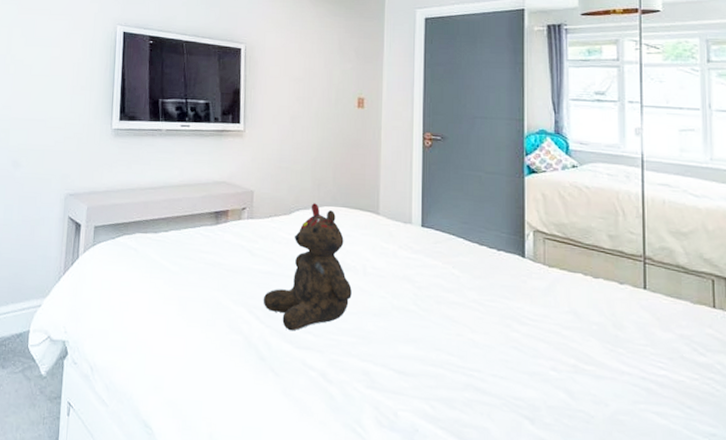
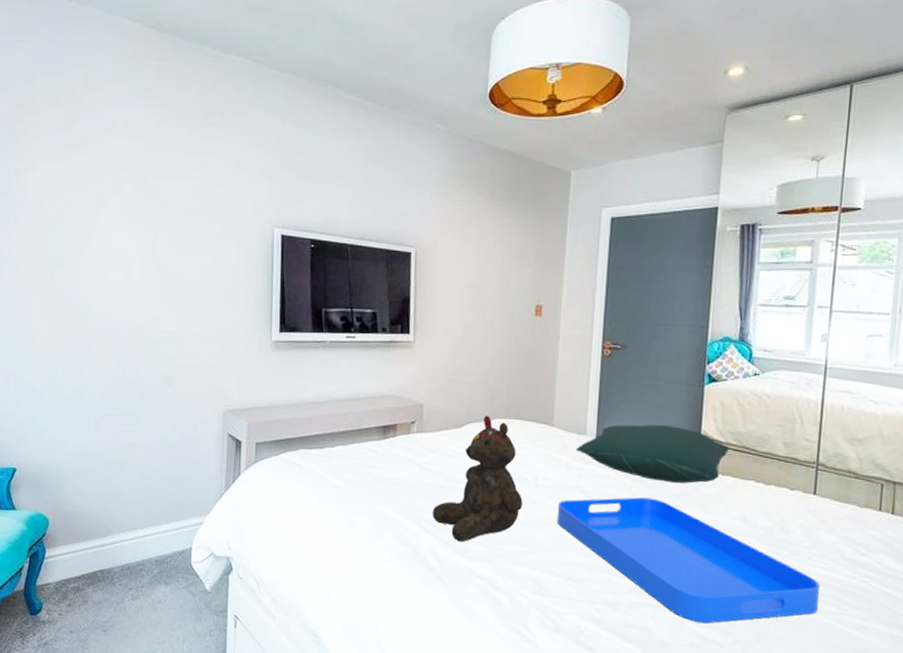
serving tray: none [386,288,662,426] -> present [556,497,821,624]
pillow: none [402,214,554,275] -> present [575,424,729,484]

